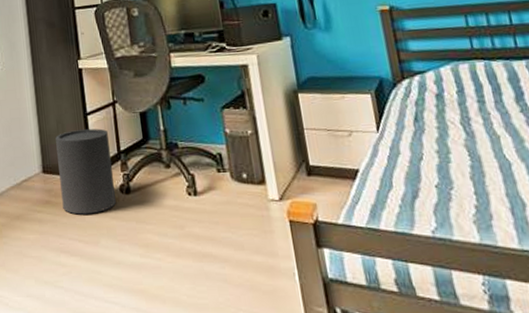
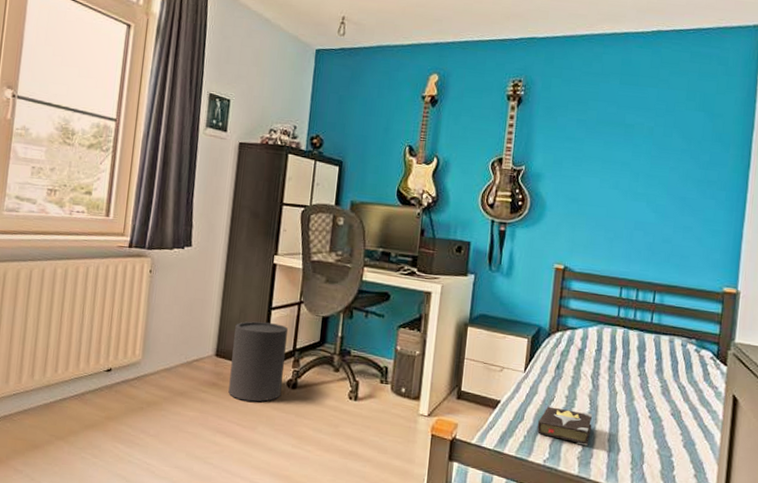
hardback book: none [410,166,482,207] -> present [537,406,592,446]

